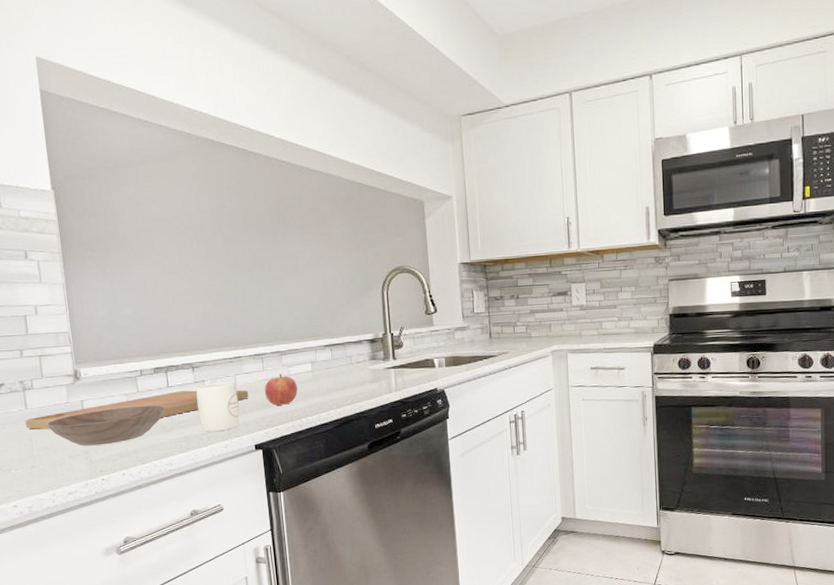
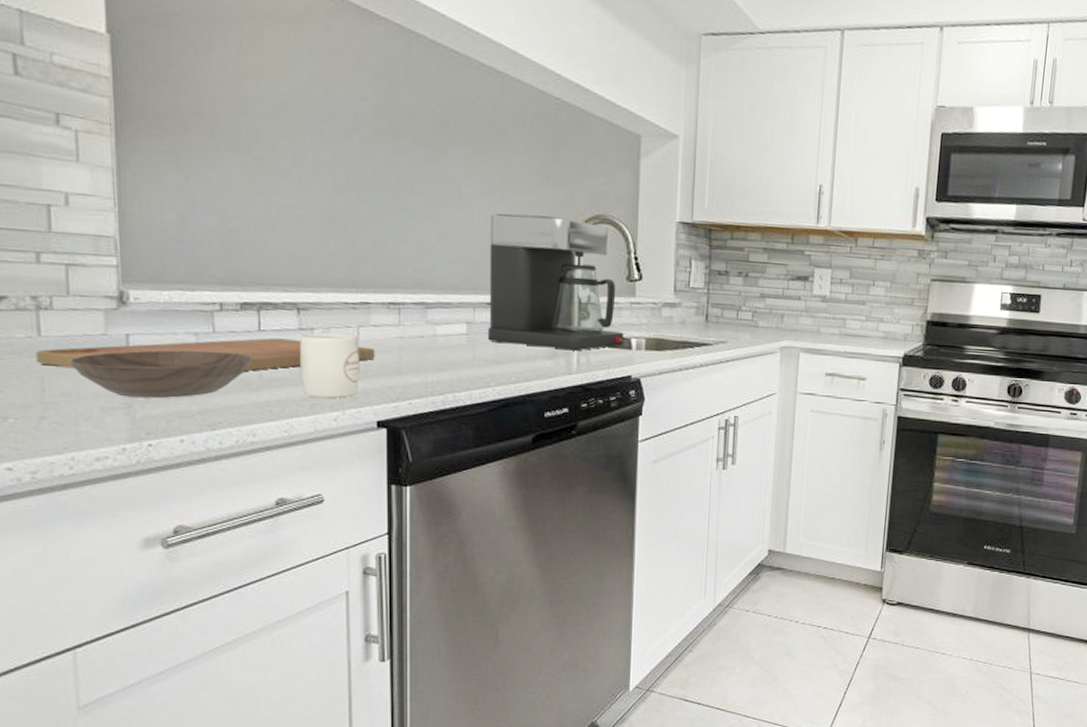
fruit: present [264,374,298,405] -> none [397,332,445,374]
coffee maker: none [320,273,428,375] -> present [487,213,624,351]

